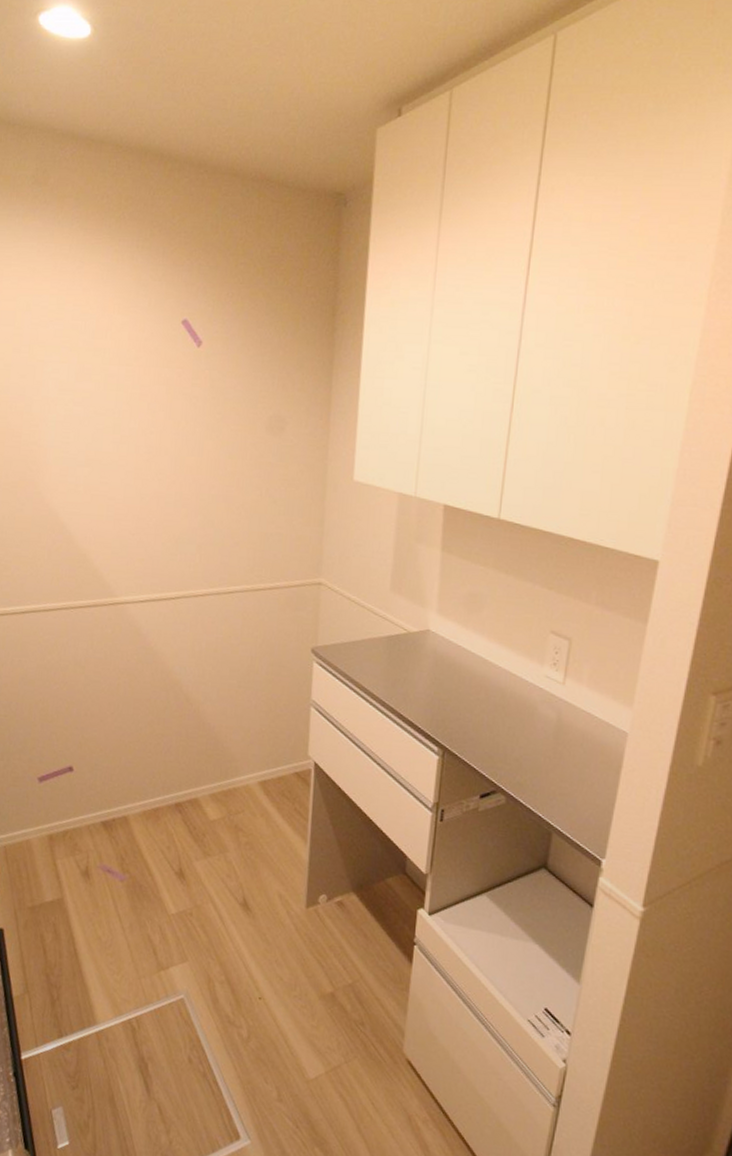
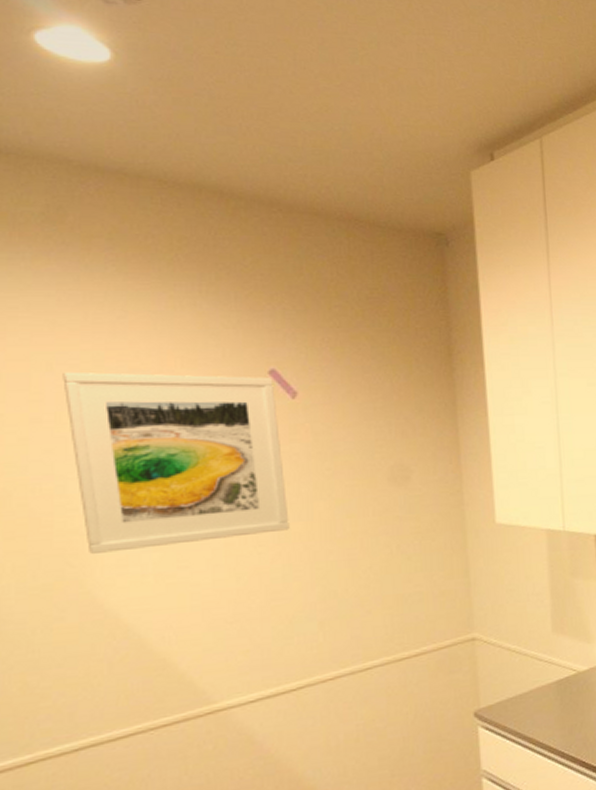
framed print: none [36,312,185,464] -> present [63,371,290,554]

